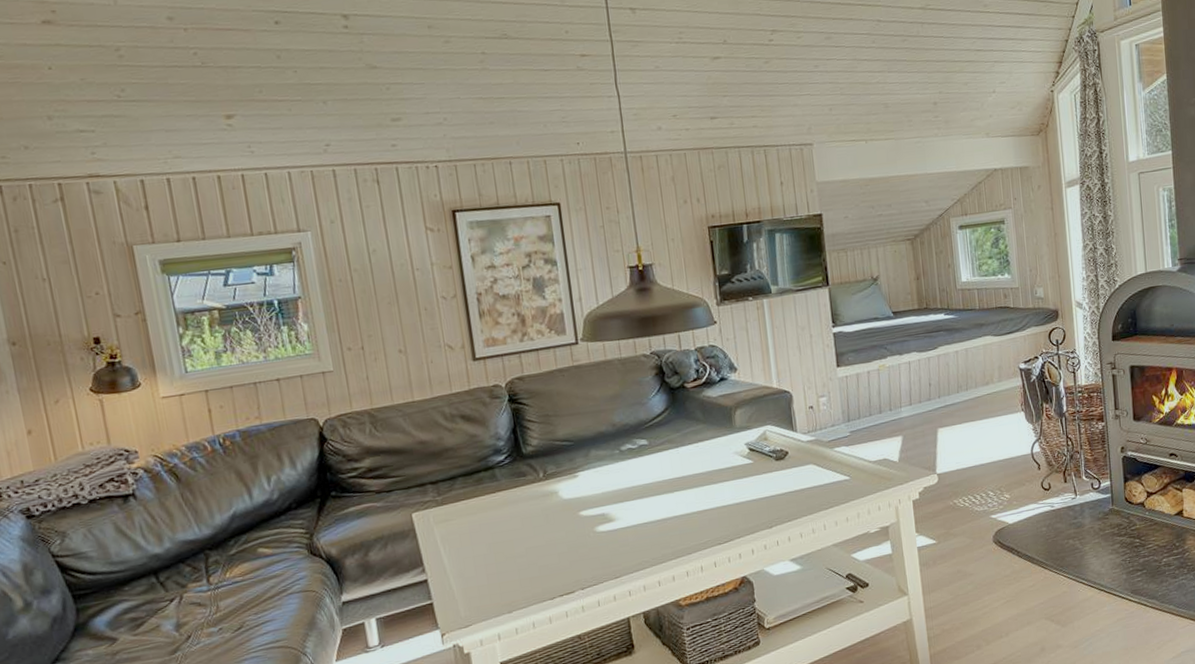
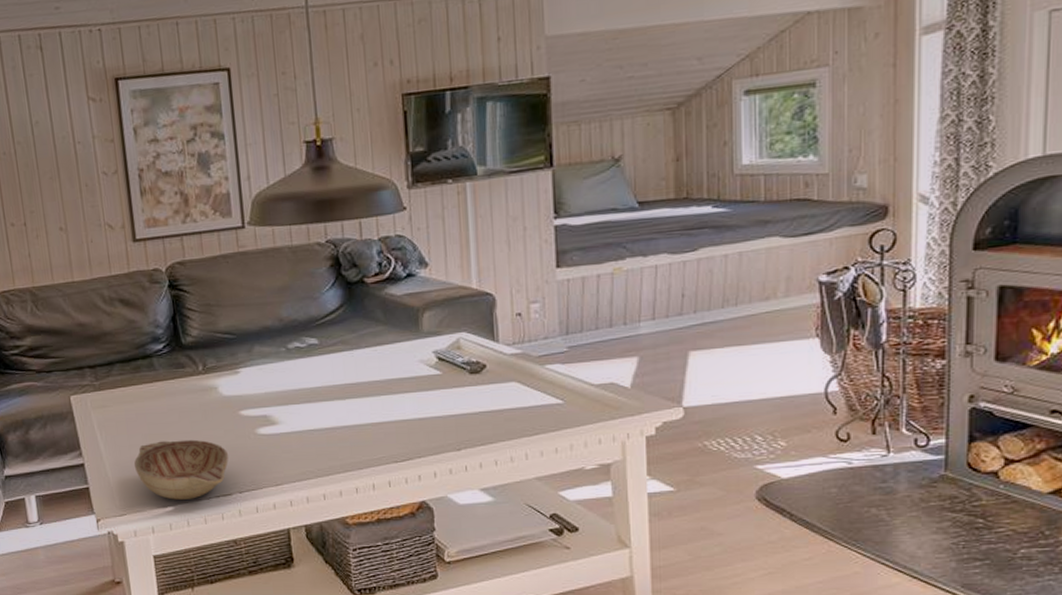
decorative bowl: none [479,543,571,605] -> present [134,439,229,500]

